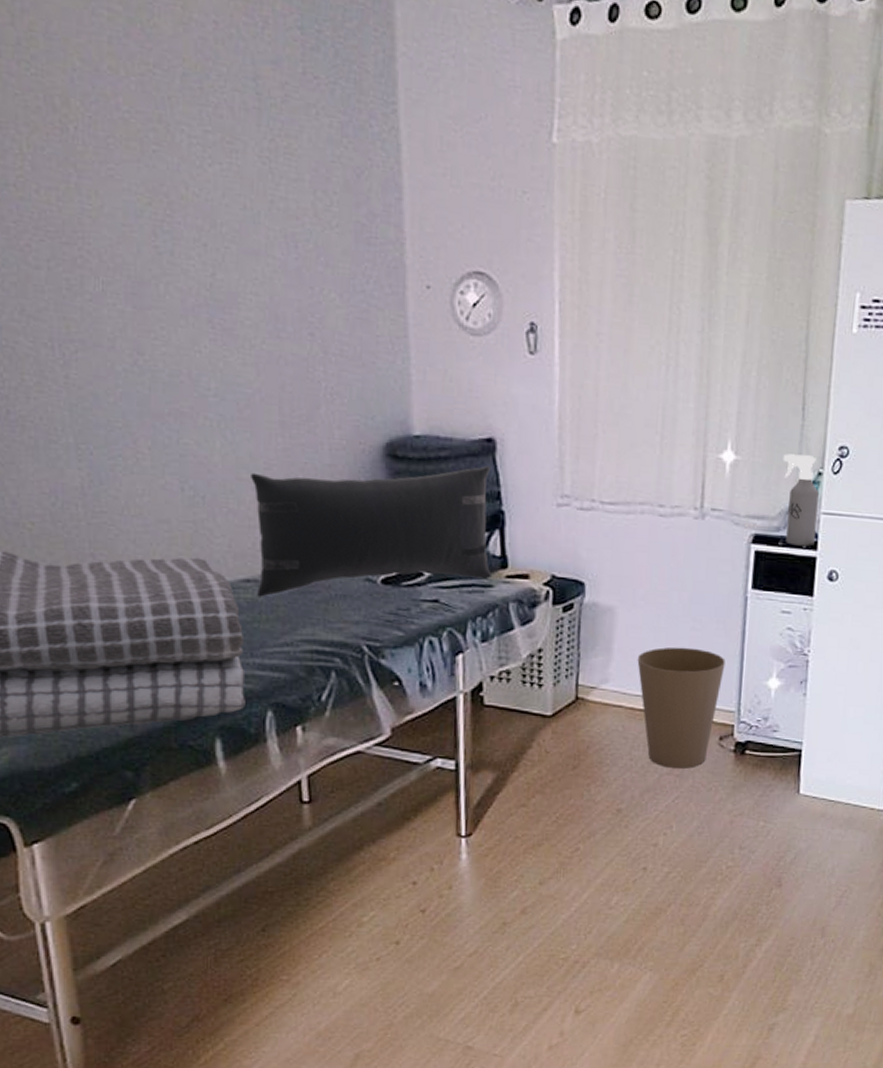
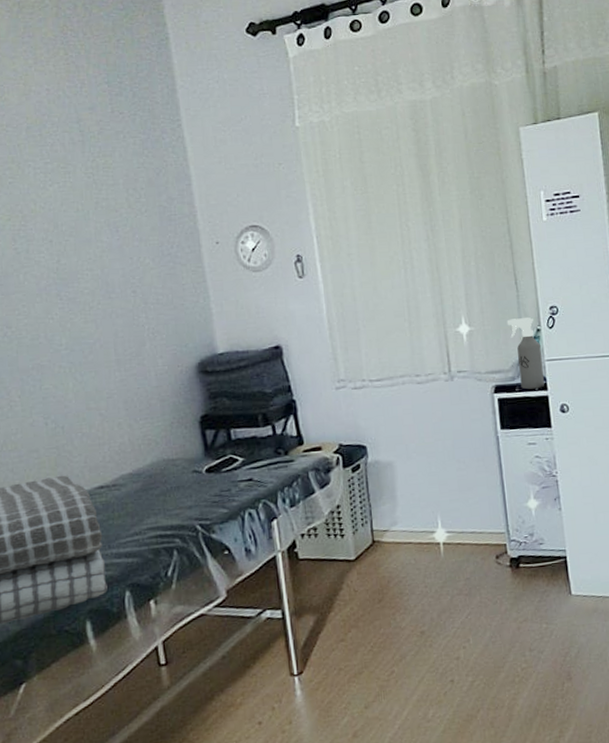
pillow: present [251,466,493,597] -> none [97,367,293,499]
trash bin: present [637,647,726,769] -> none [418,485,490,589]

